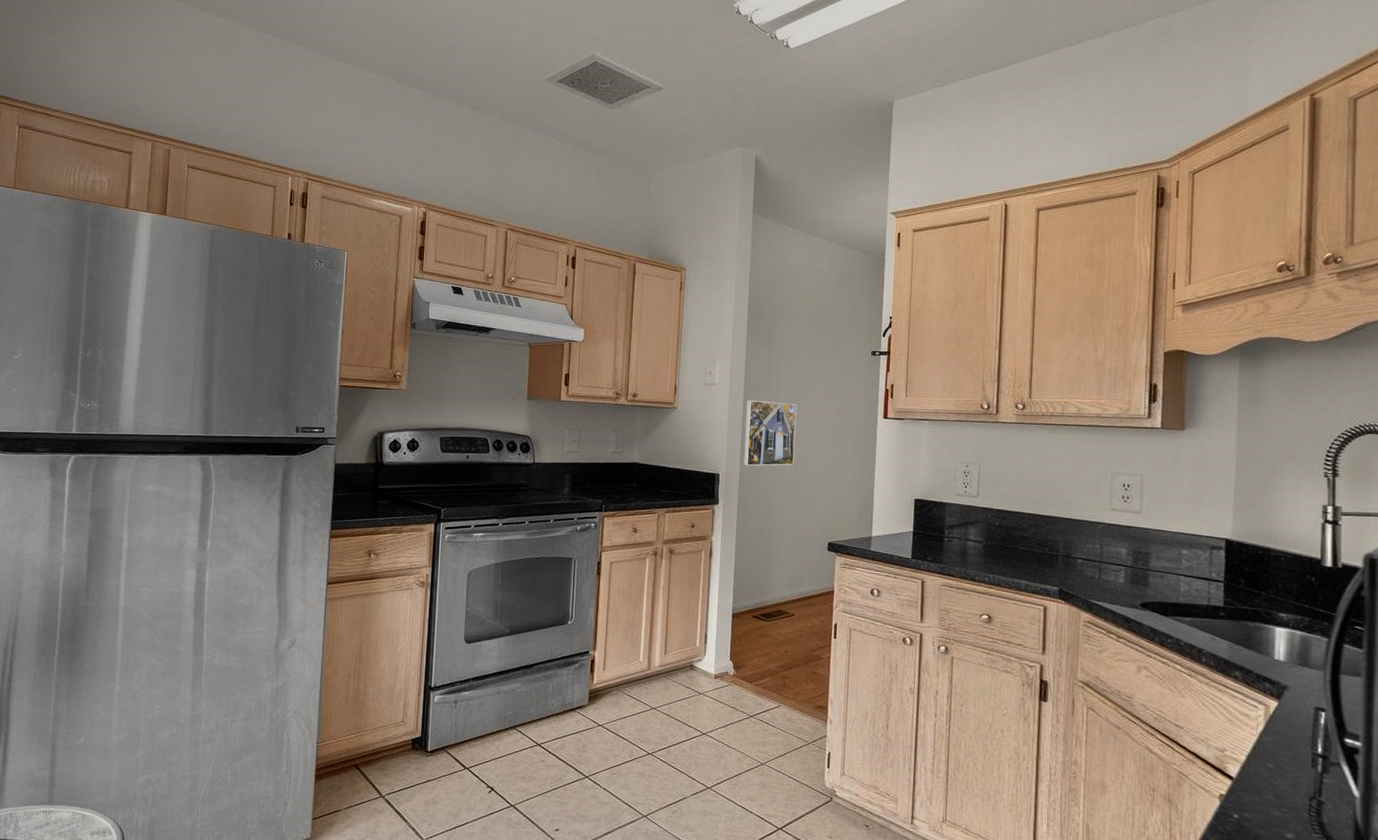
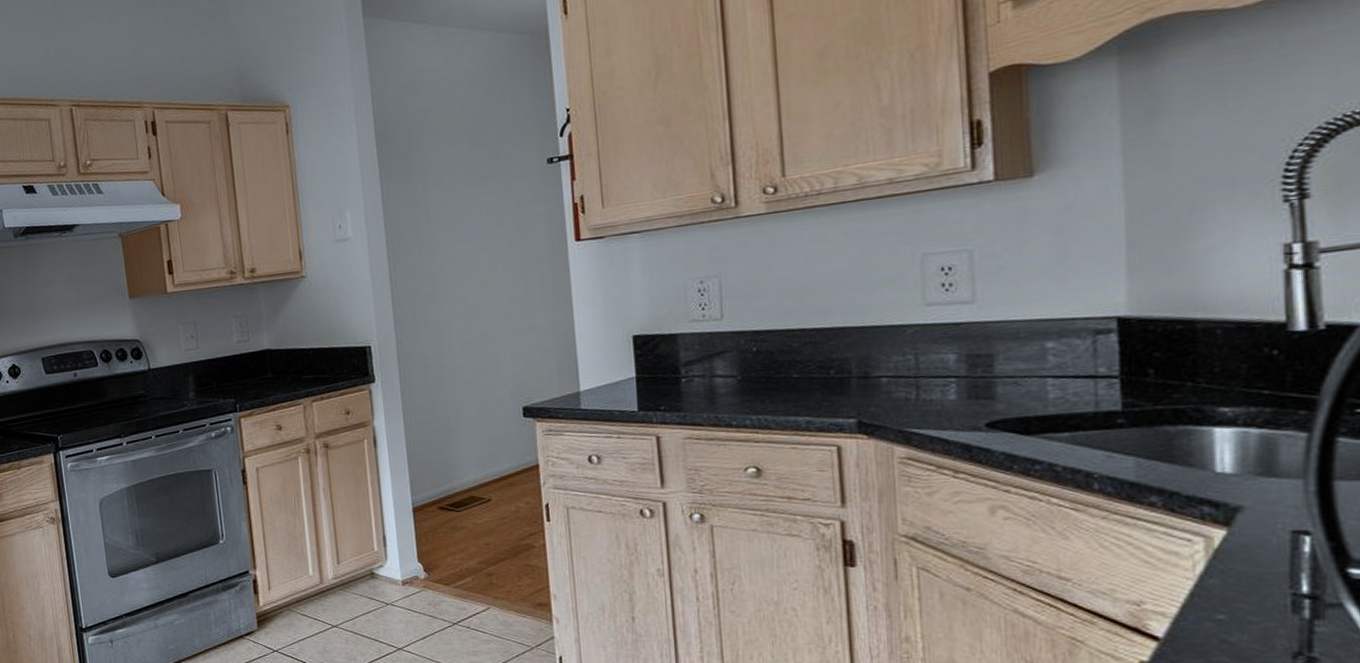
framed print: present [744,400,797,466] -> none [392,244,464,331]

